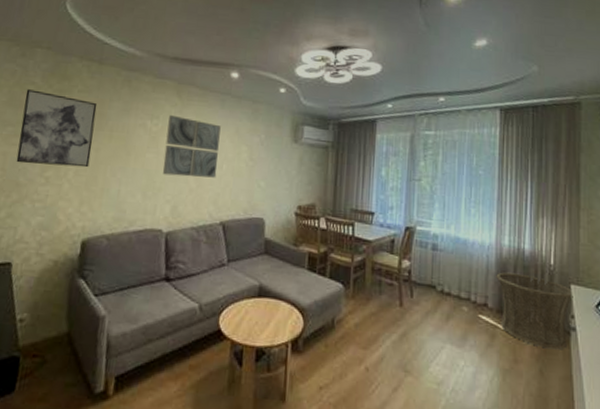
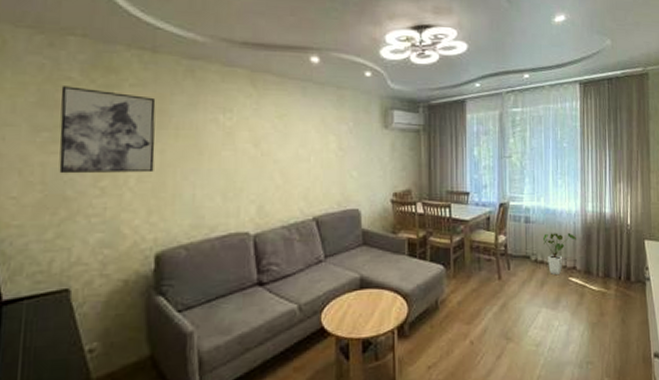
wall art: present [163,114,221,178] -> none [242,106,305,173]
house plant: none [450,264,489,309] -> present [542,232,576,274]
basket: present [496,272,573,350] -> none [582,235,647,300]

